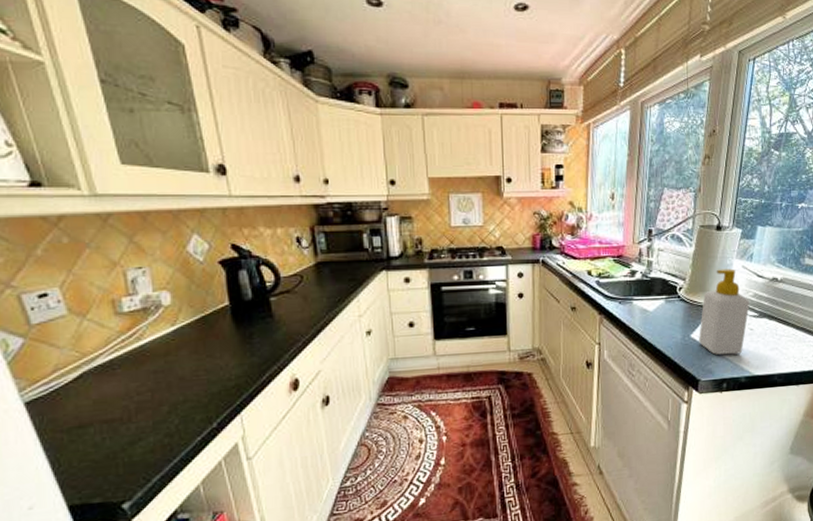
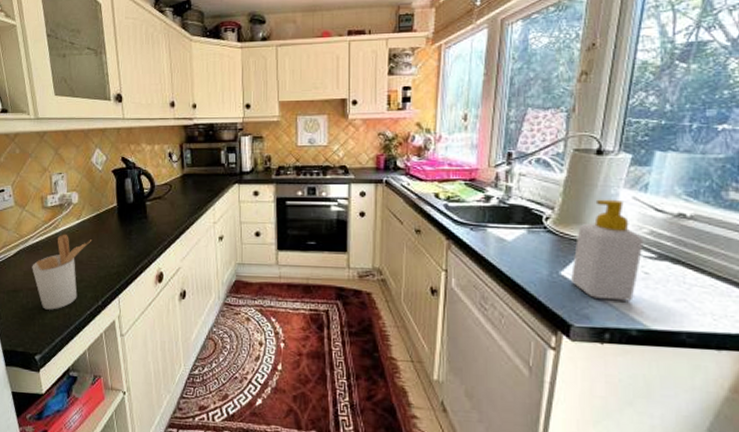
utensil holder: none [105,345,197,444] -> present [32,234,92,310]

